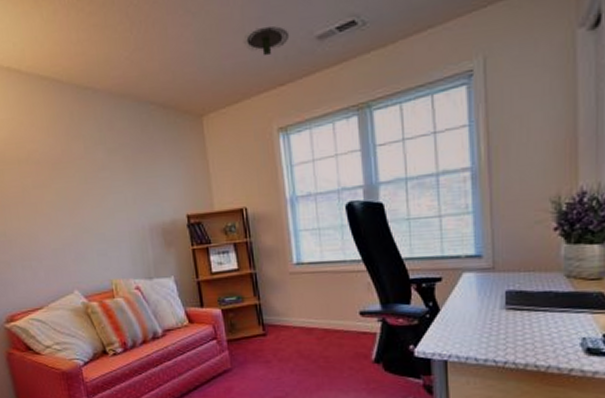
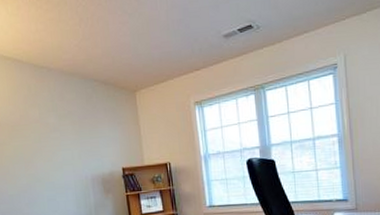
ceiling light: present [243,25,290,56] -> none [168,26,203,48]

